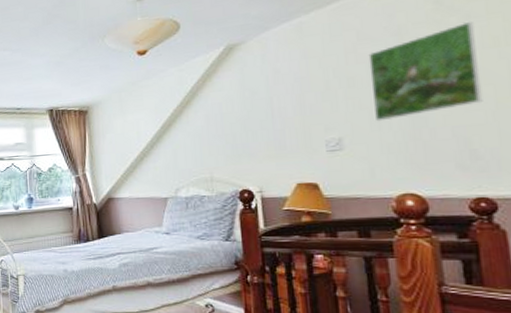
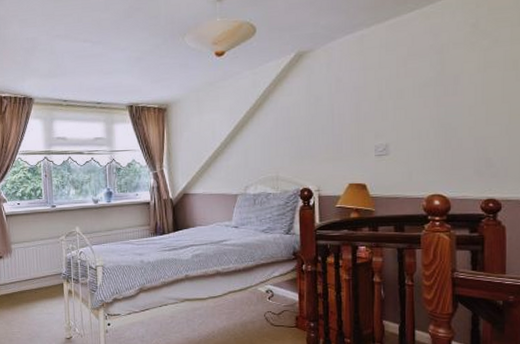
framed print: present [368,21,483,122] -> none [415,45,501,131]

